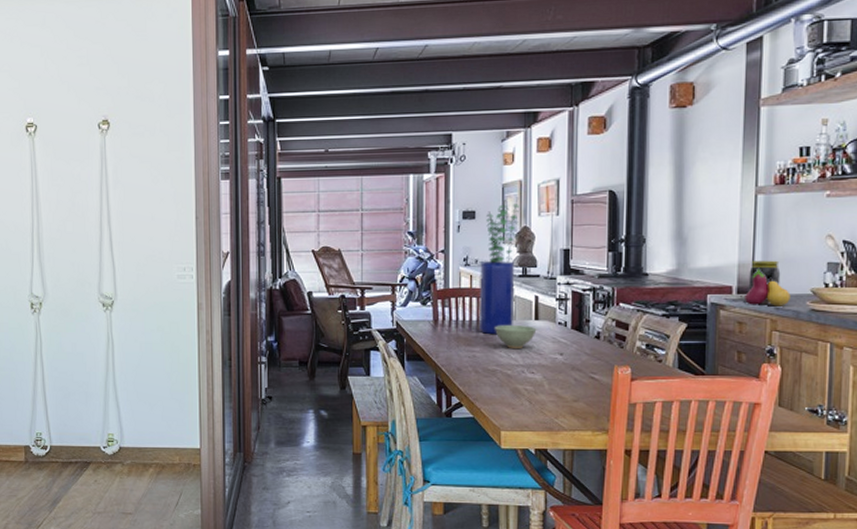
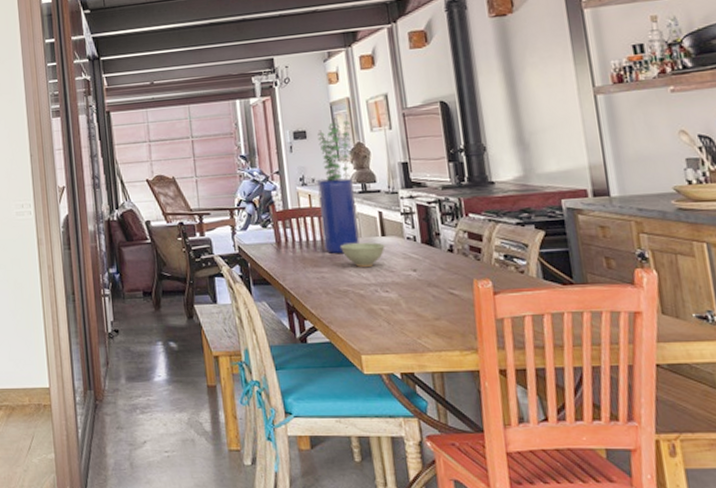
fruit: present [745,269,791,306] -> none [602,170,653,208]
jar: present [748,260,781,300] -> none [602,160,639,201]

